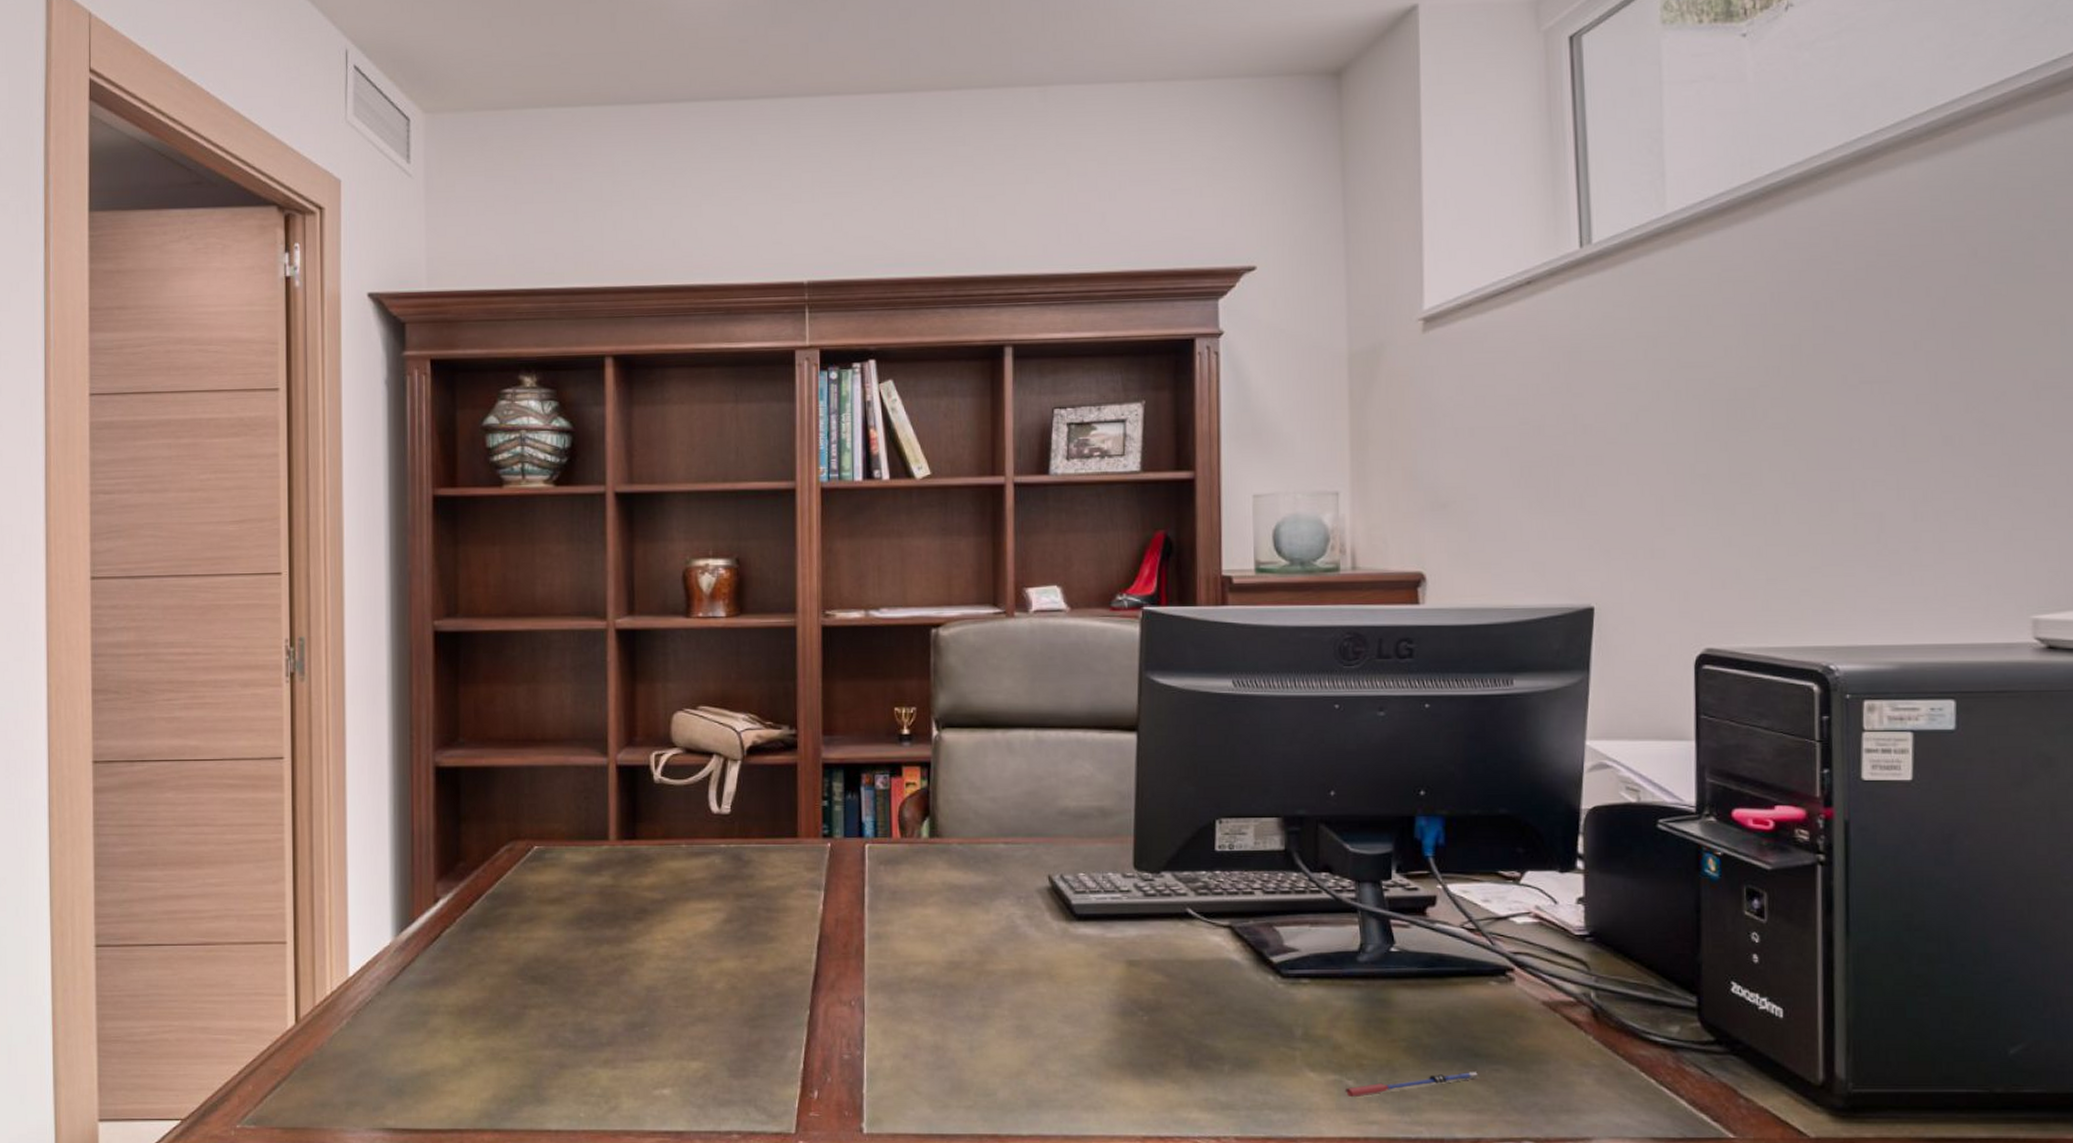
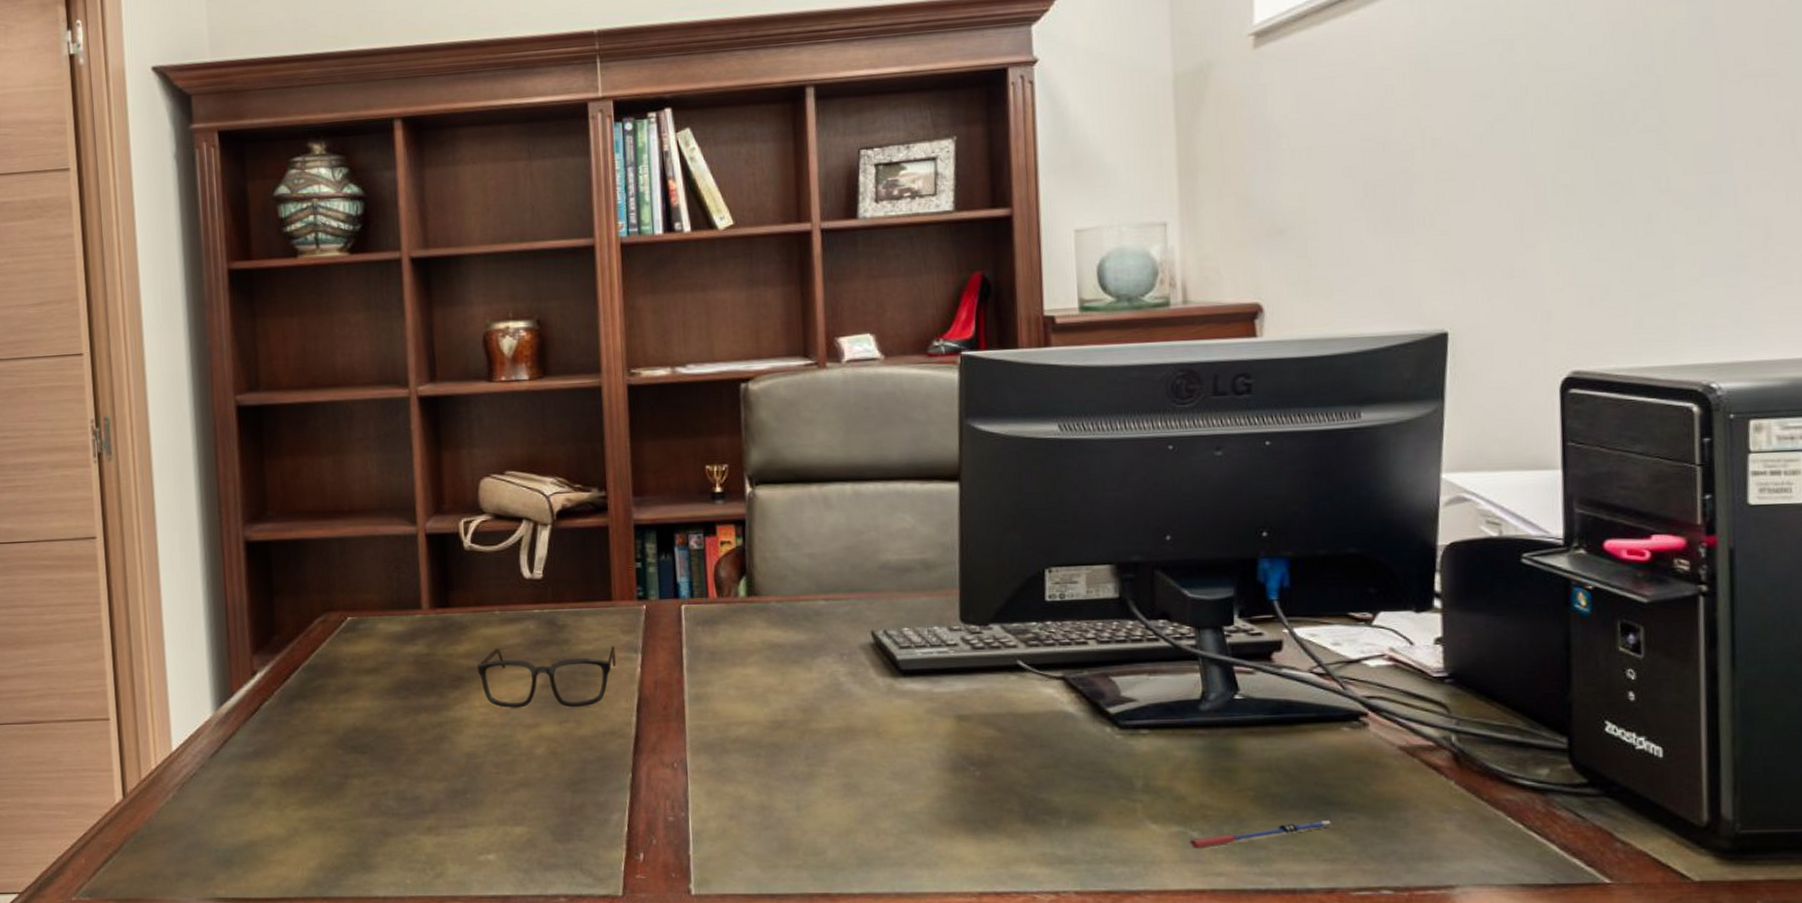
eyeglasses: none [662,882,800,943] -> present [478,646,617,708]

